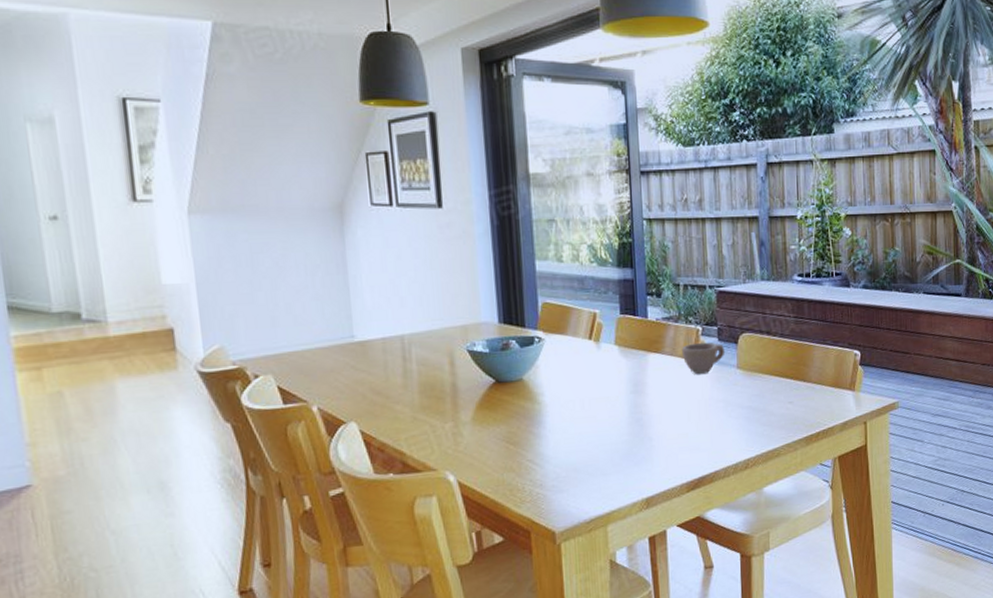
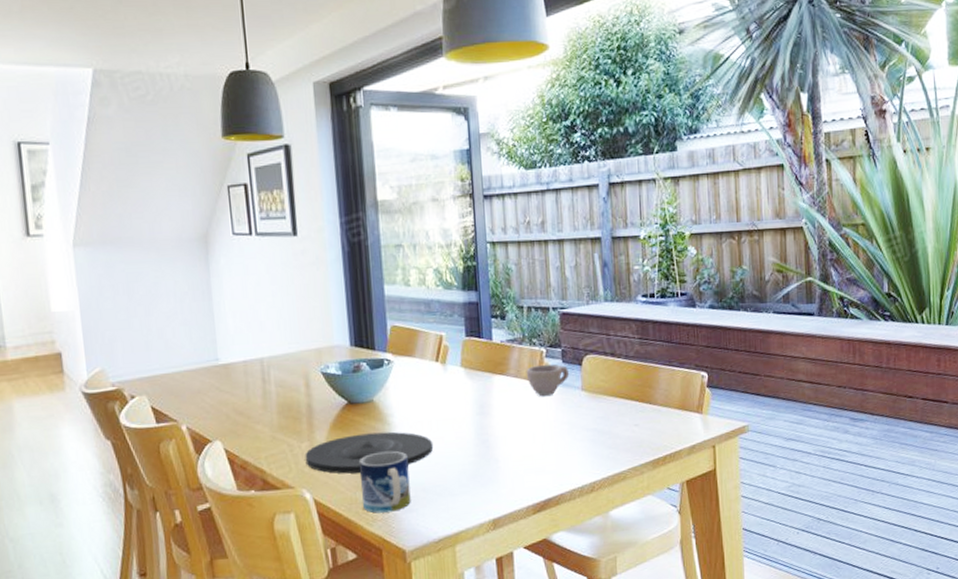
plate: none [448,411,586,455] -> present [305,431,434,474]
mug: none [508,430,561,495] -> present [360,450,411,513]

